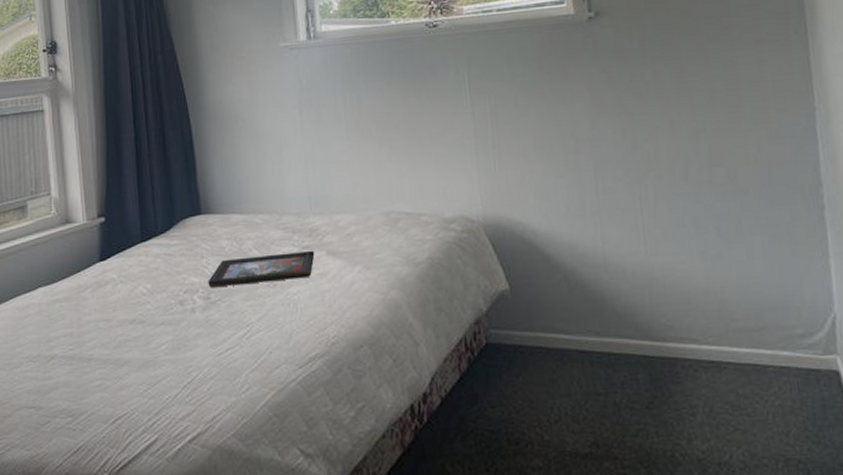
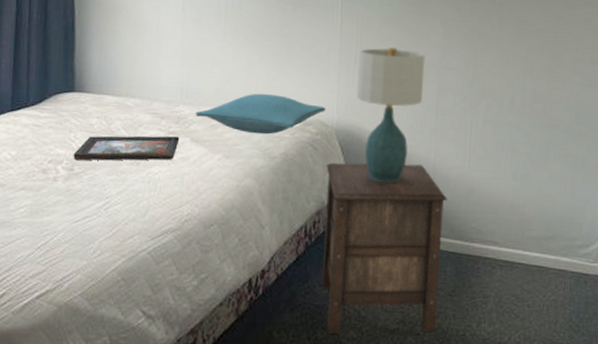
pillow: none [327,192,469,239] -> present [195,93,326,135]
nightstand: none [478,255,636,465] -> present [322,162,447,335]
table lamp: none [497,123,577,281] -> present [356,48,425,183]

